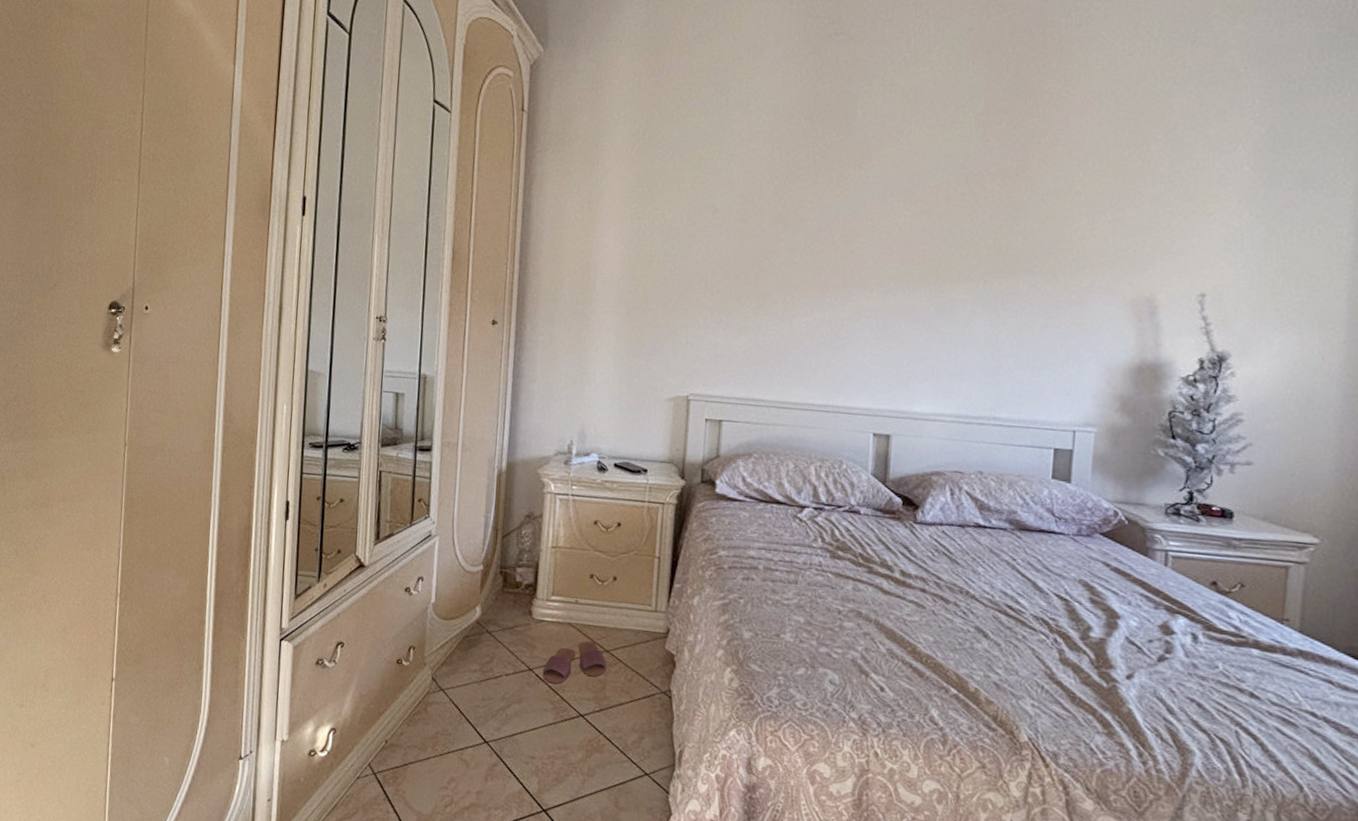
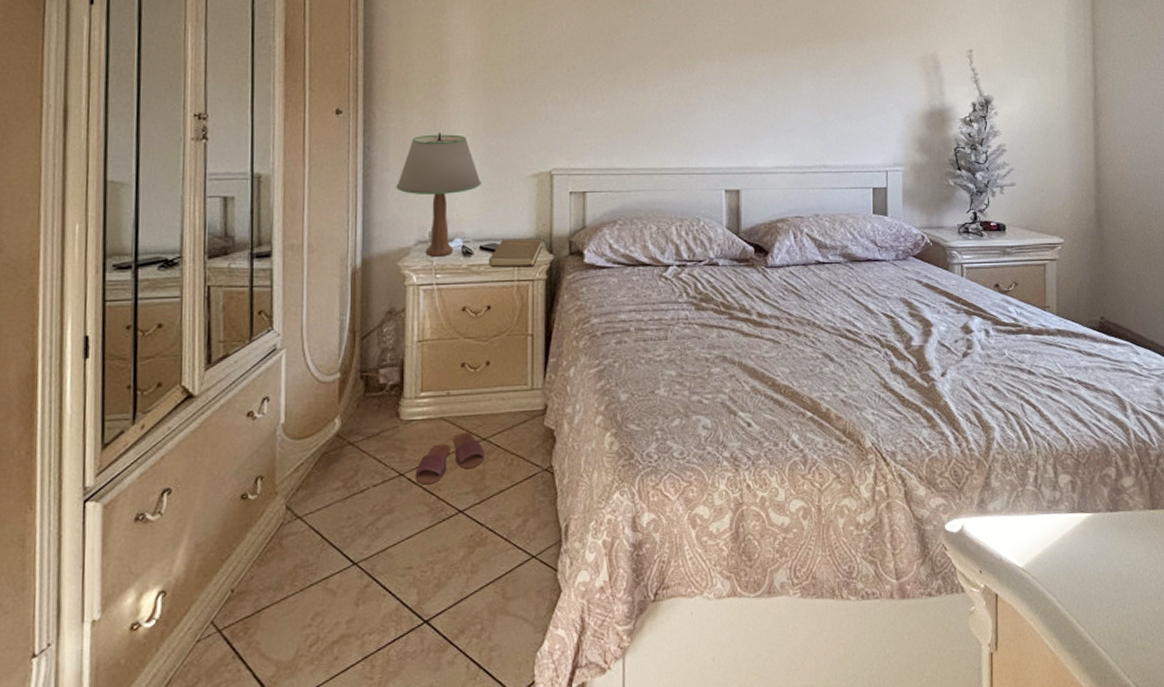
table lamp: none [541,348,619,470] -> present [396,132,481,257]
book: none [621,459,674,491] -> present [488,238,542,268]

